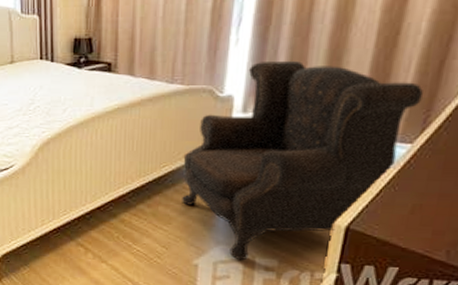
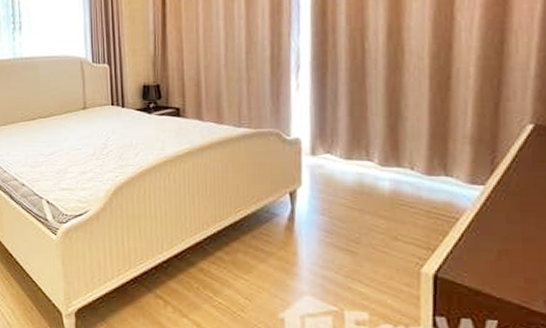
armchair: present [182,60,423,261] -> none [257,104,485,314]

